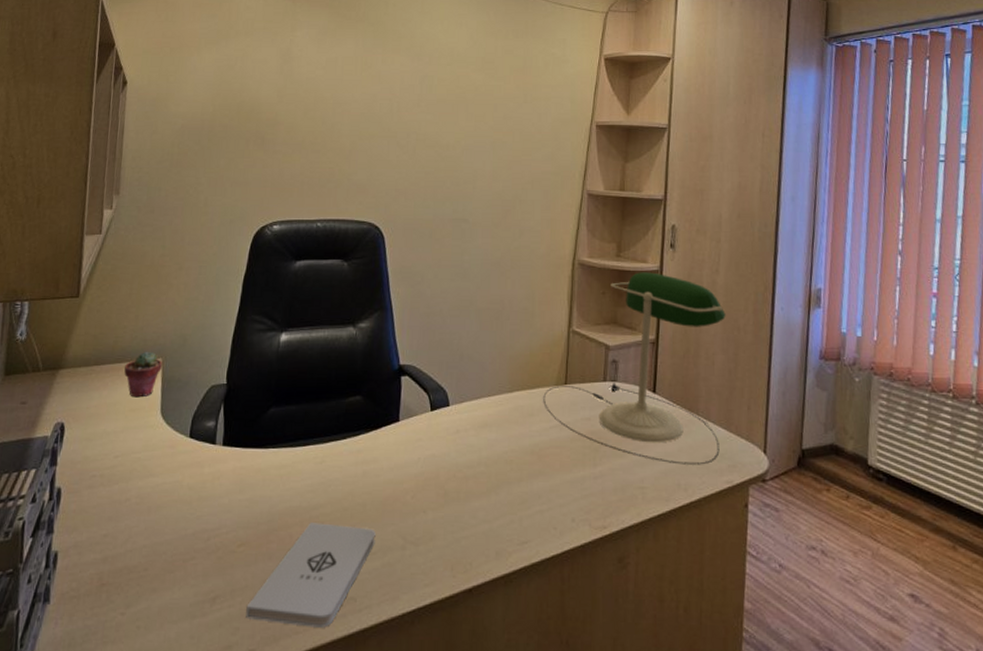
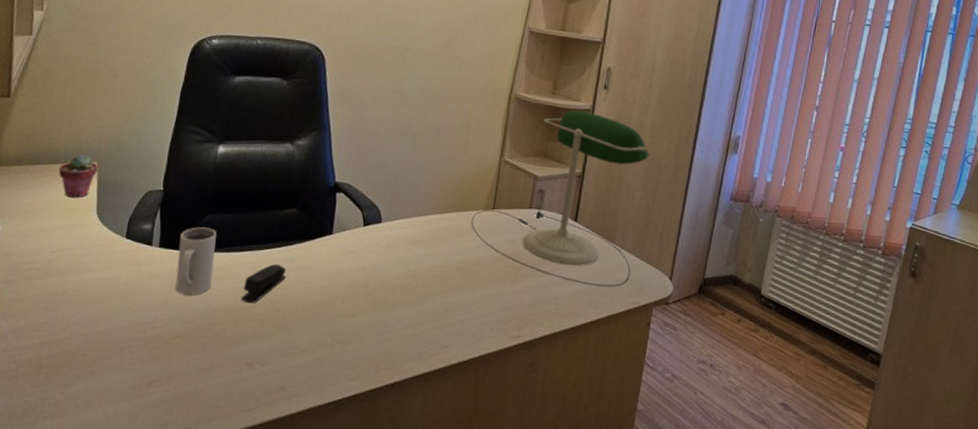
mug: none [239,421,280,497] -> present [175,227,216,296]
notepad: present [246,523,376,628] -> none [181,320,306,412]
stapler: none [306,458,353,503] -> present [241,264,287,304]

